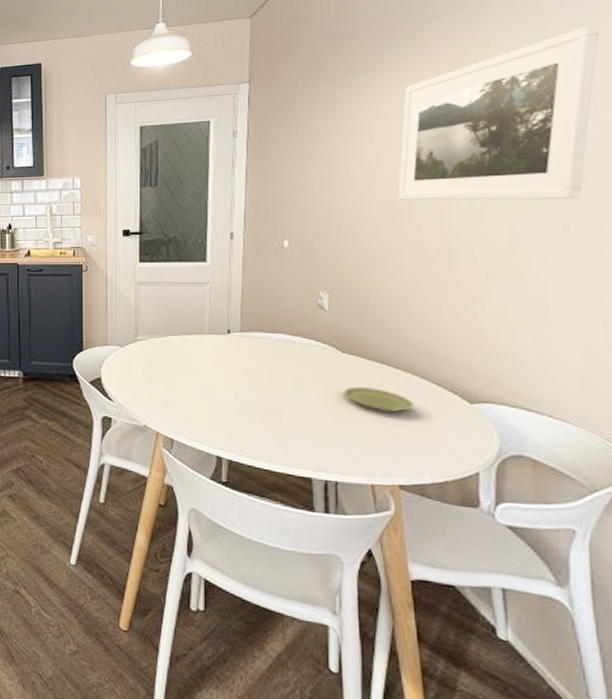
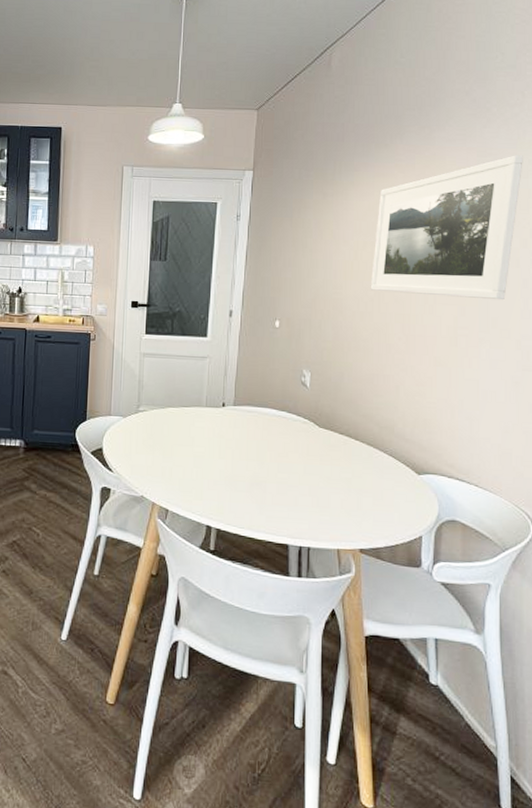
plate: present [343,387,414,412] -> none [318,459,374,482]

